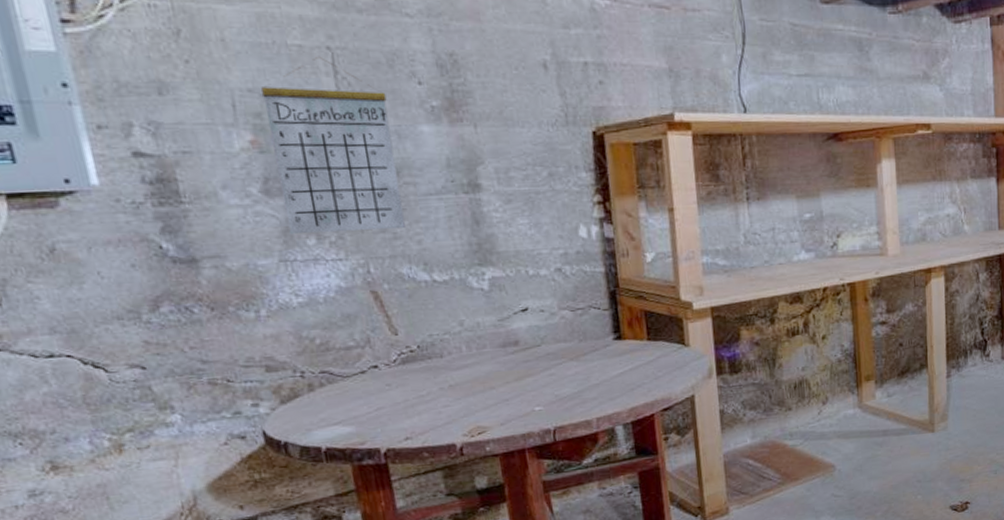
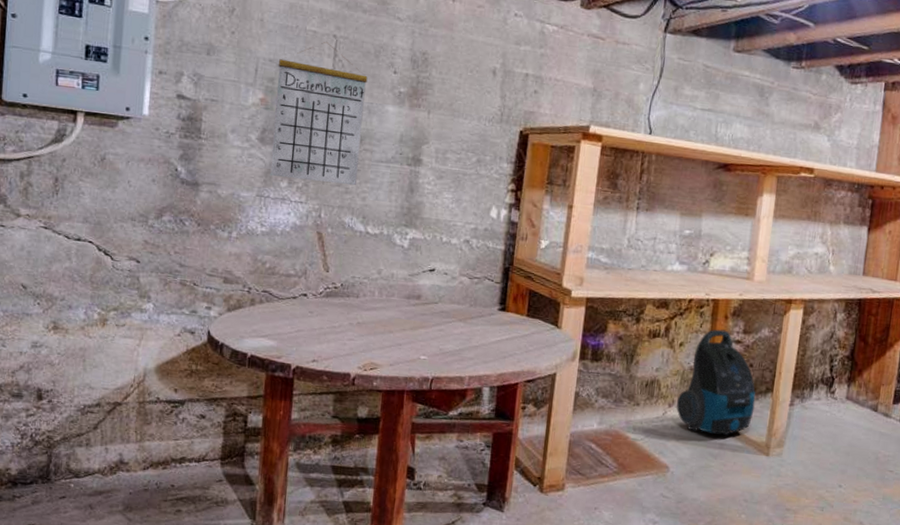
vacuum cleaner: none [830,313,912,424] -> present [676,329,756,436]

